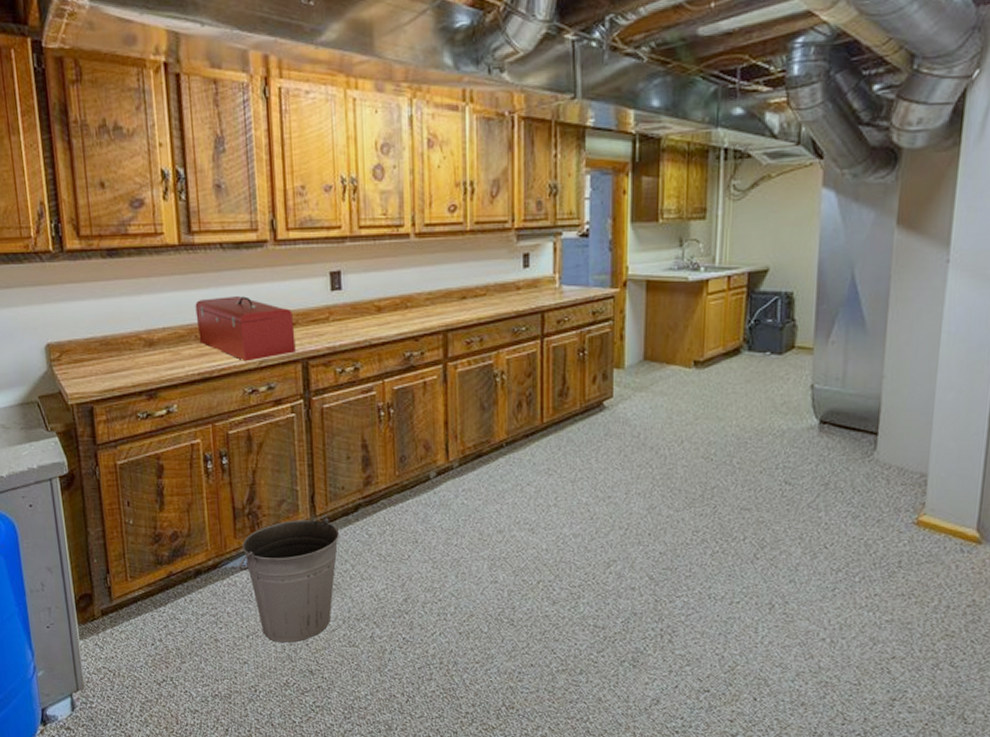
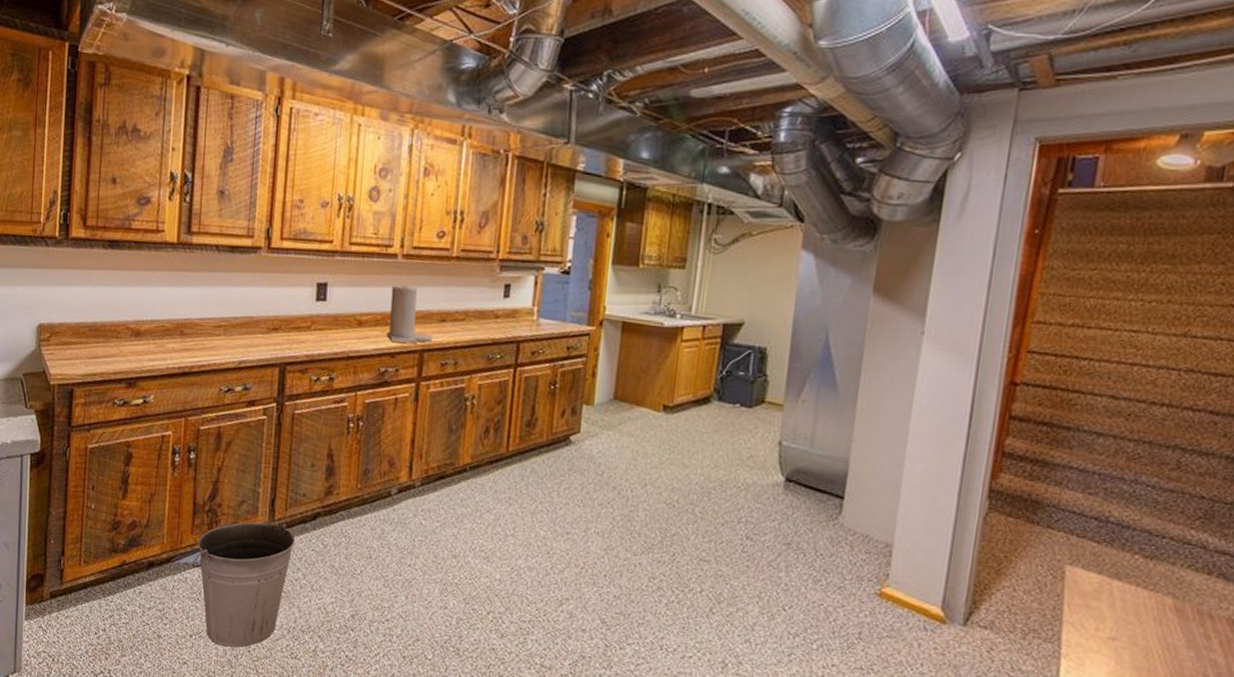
toolbox: present [195,296,296,362] -> none [184,296,277,361]
paper towel: none [407,265,455,326] -> present [386,285,433,345]

